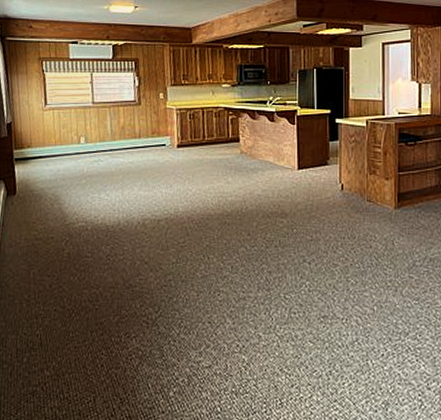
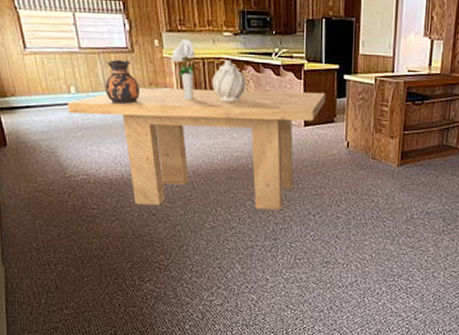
dining table: none [75,136,319,258] -> present [67,87,326,210]
ceramic jug: none [111,111,143,153] -> present [105,59,140,105]
bouquet: none [173,91,196,147] -> present [171,38,195,101]
lantern: none [210,108,243,148] -> present [212,59,247,102]

